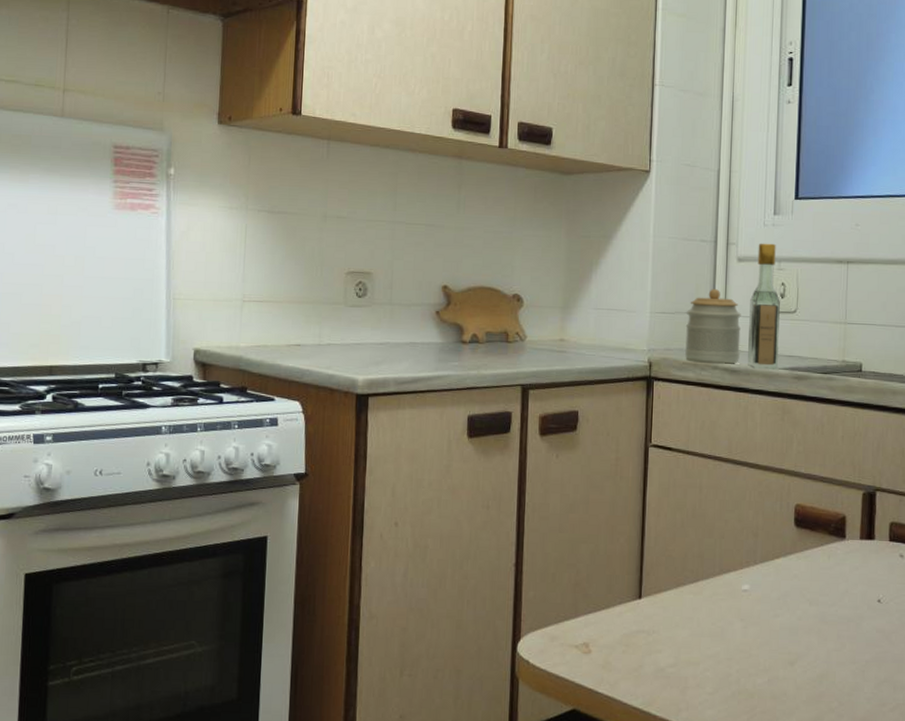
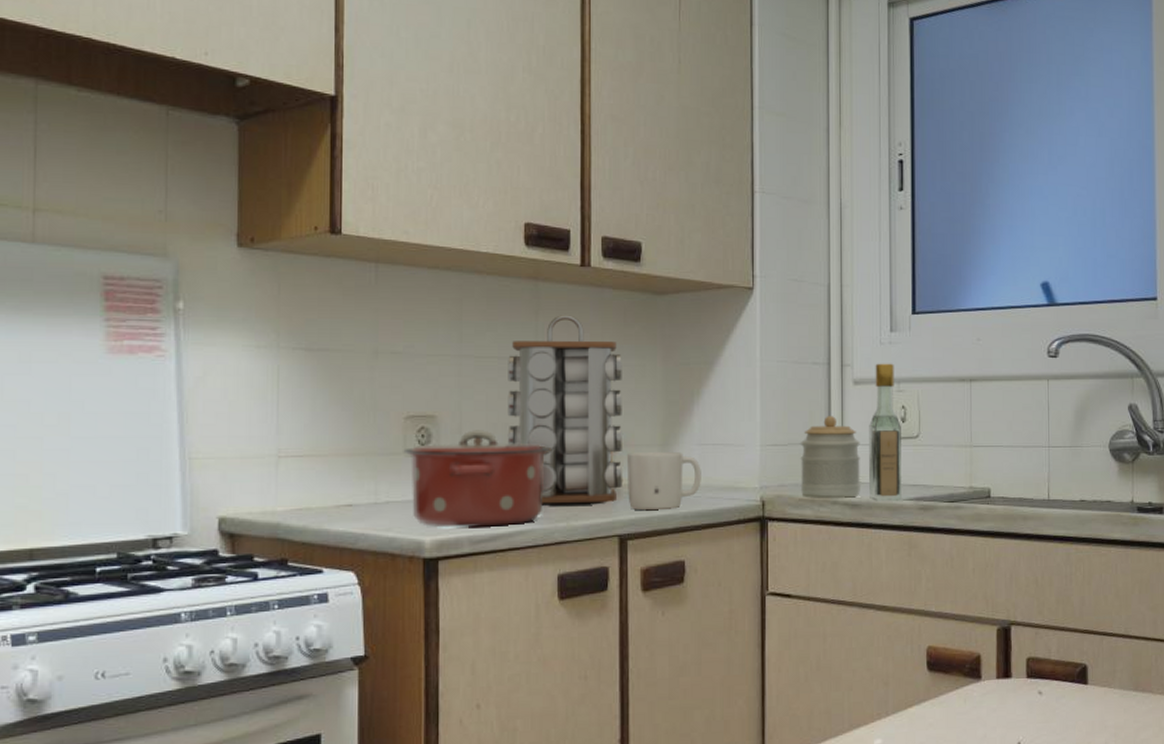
casserole: none [343,286,467,371] -> present [403,430,551,527]
spice rack: none [430,189,531,357] -> present [507,315,622,507]
mug: none [531,312,596,366] -> present [626,451,701,511]

